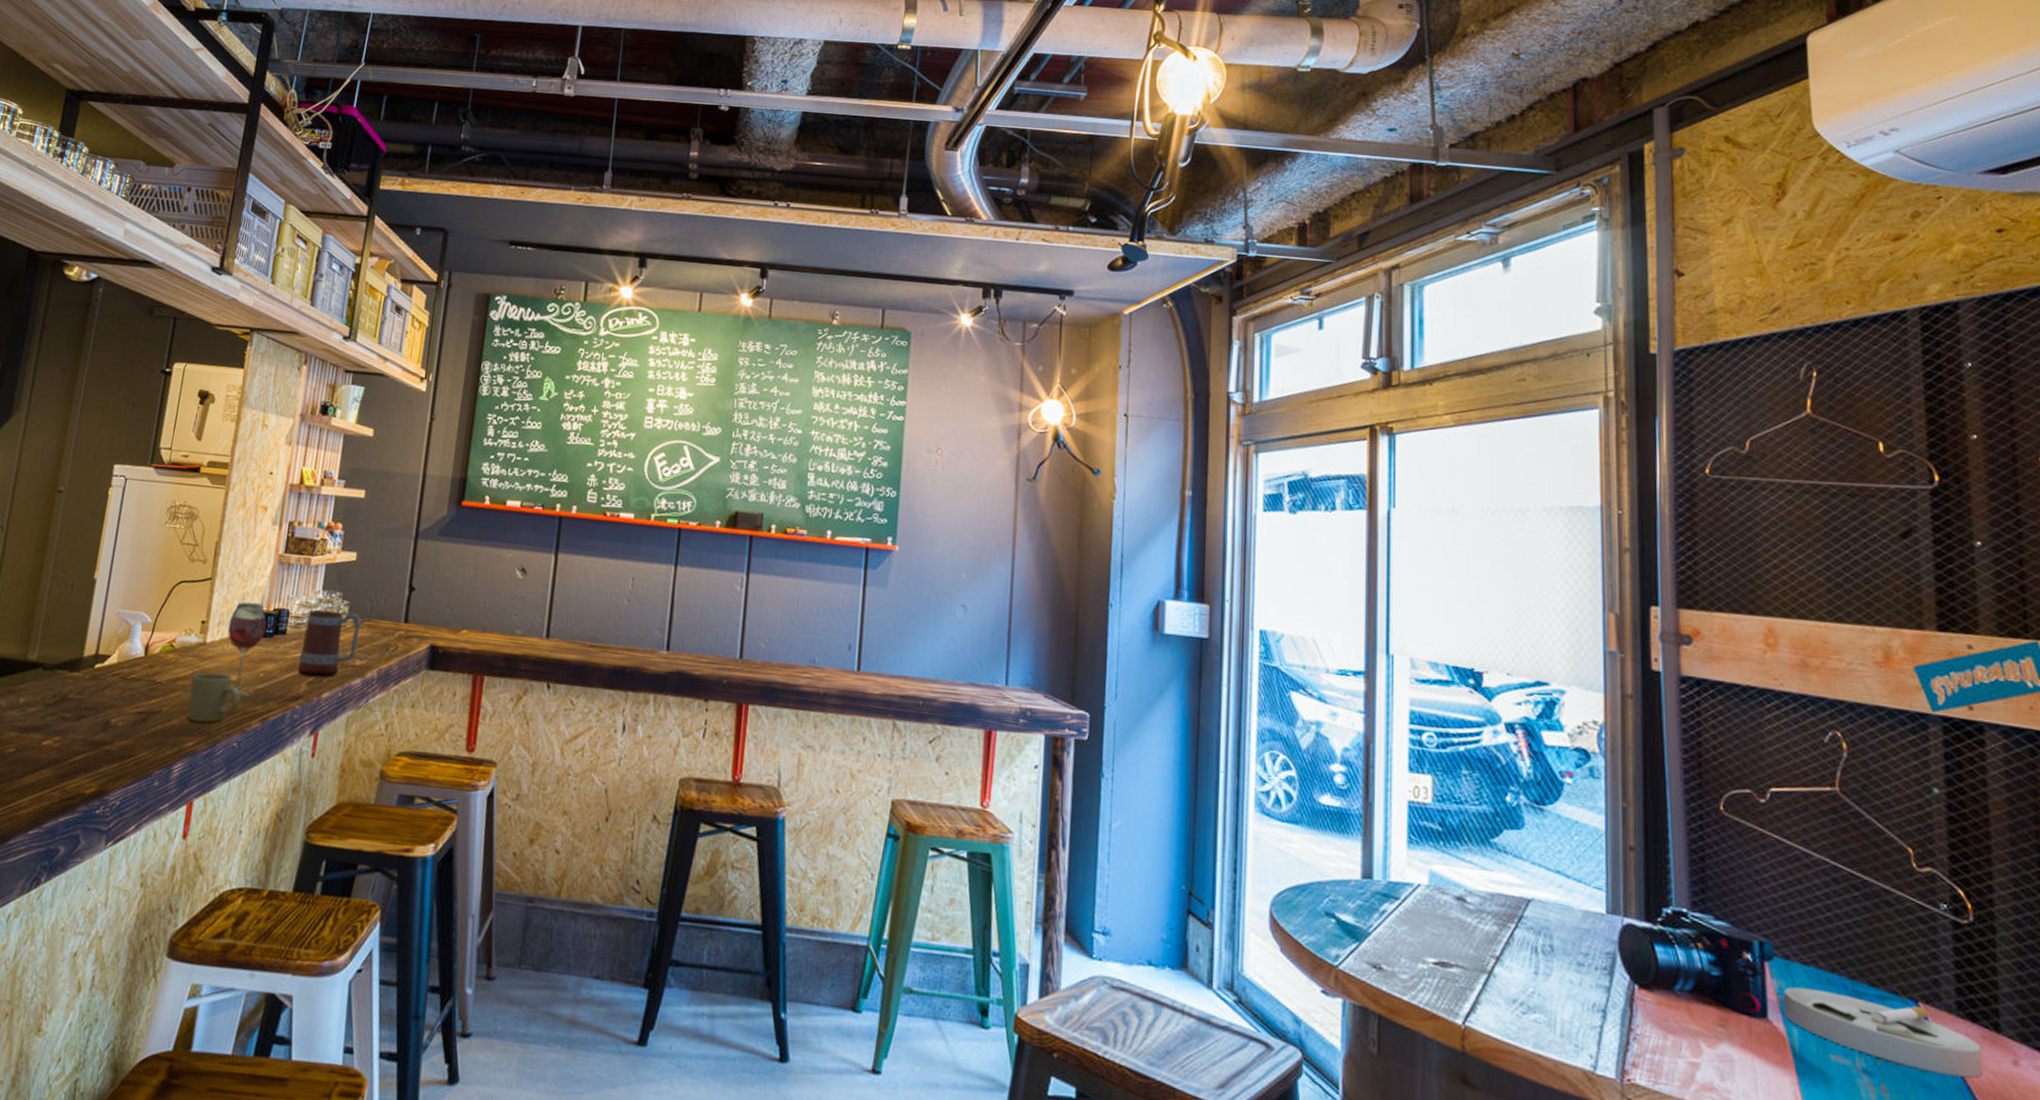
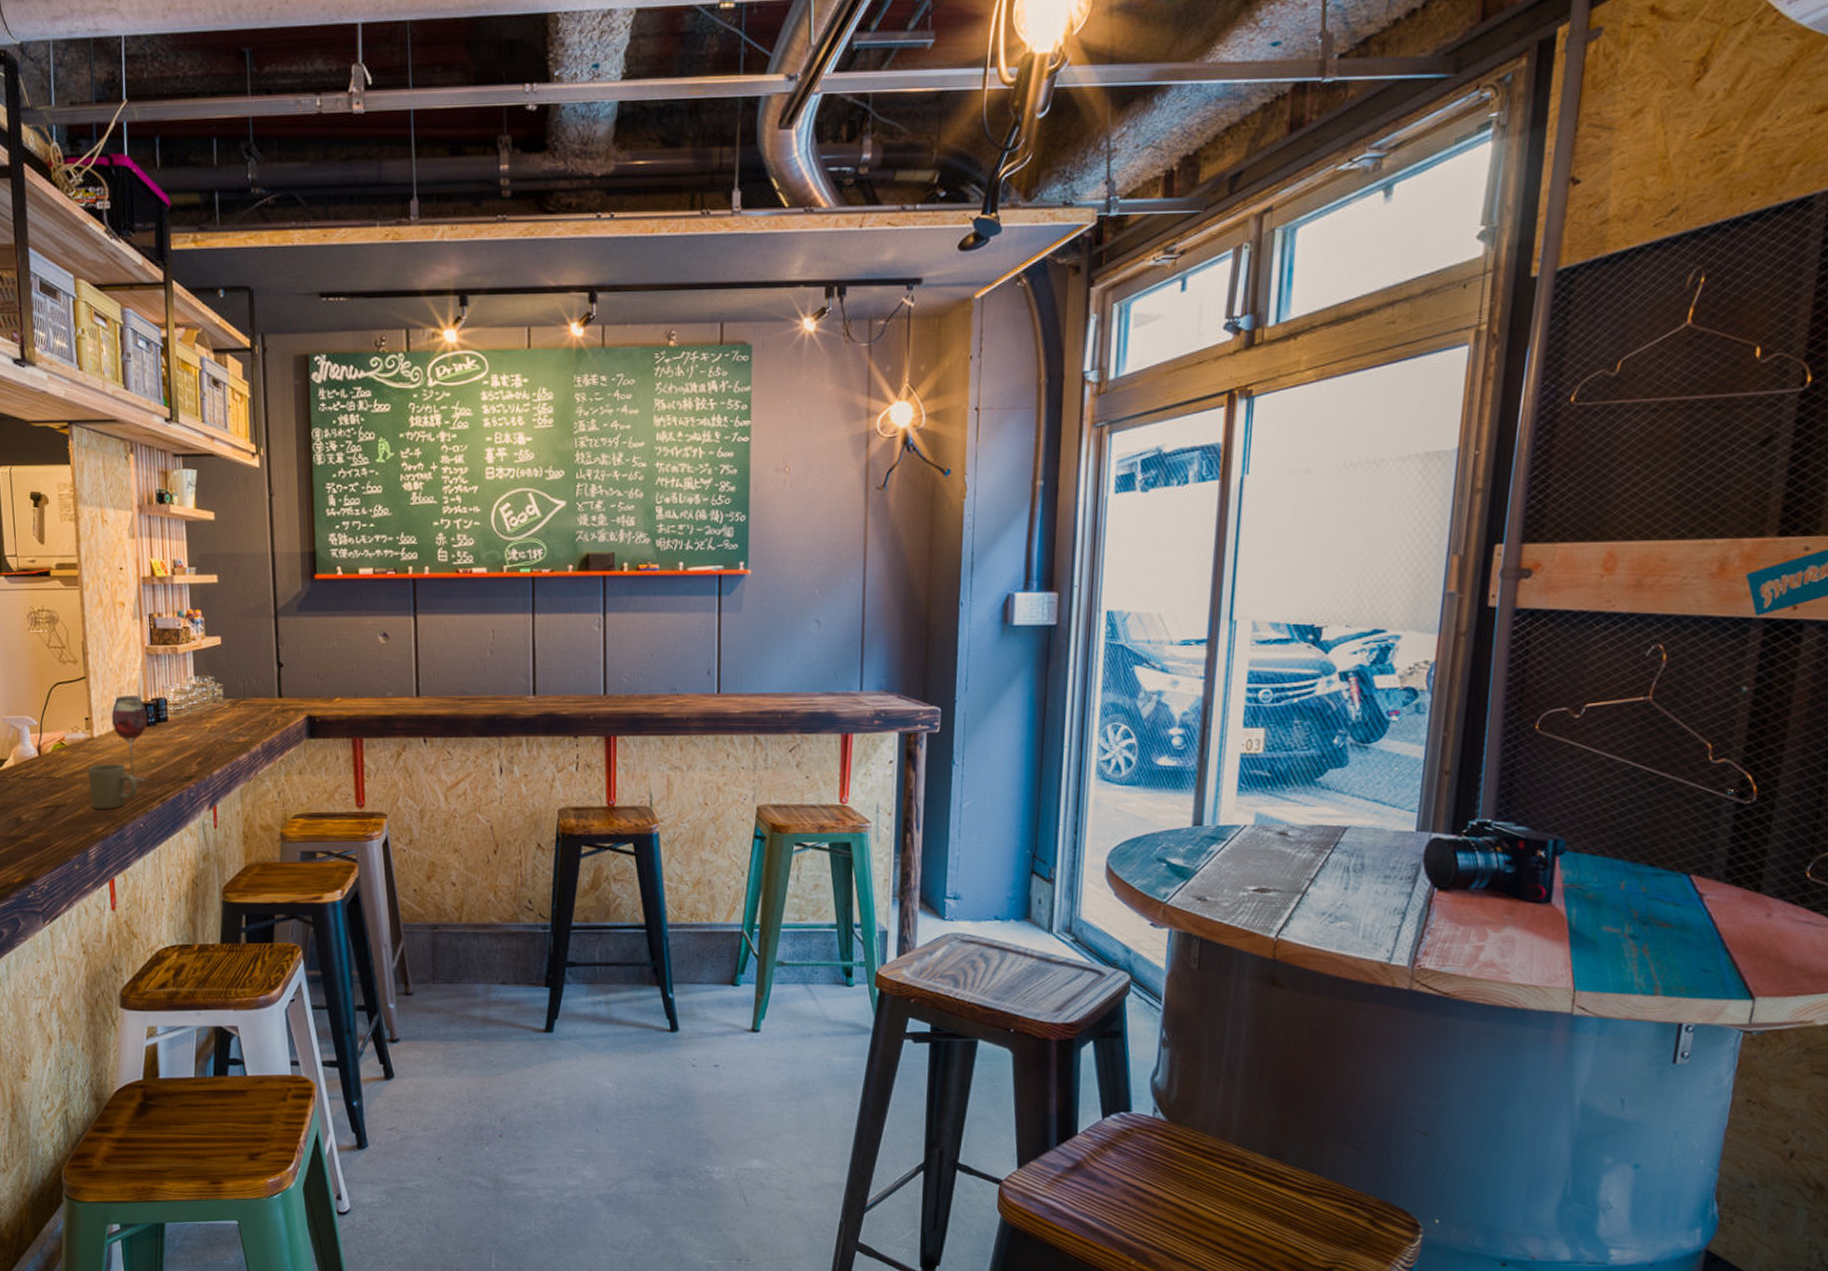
beer mug: present [297,610,362,679] -> none [185,693,238,758]
ashtray: present [1783,987,1982,1078] -> none [1566,874,1741,932]

